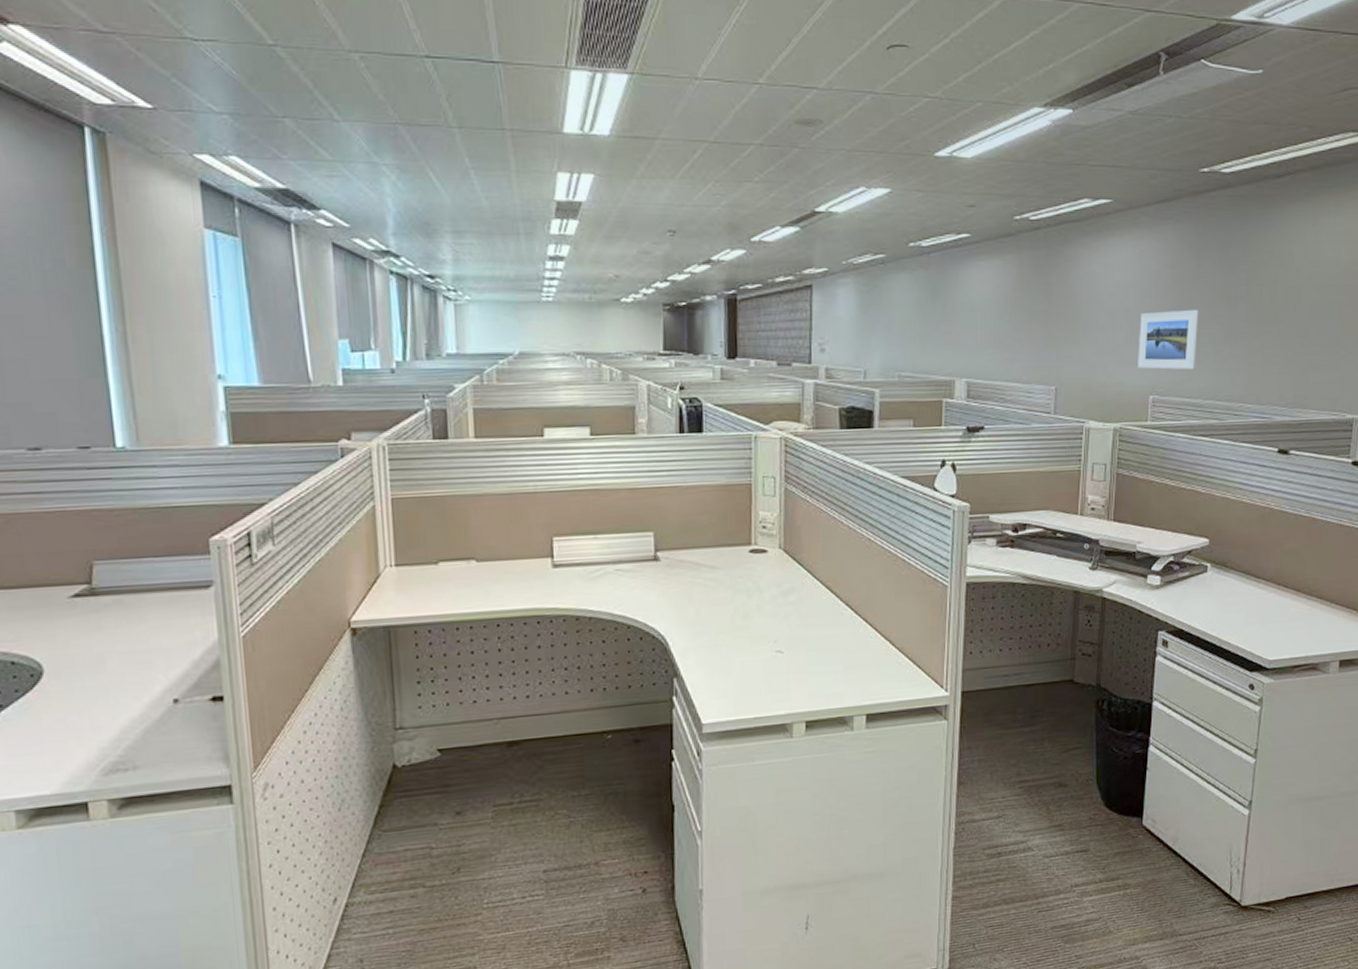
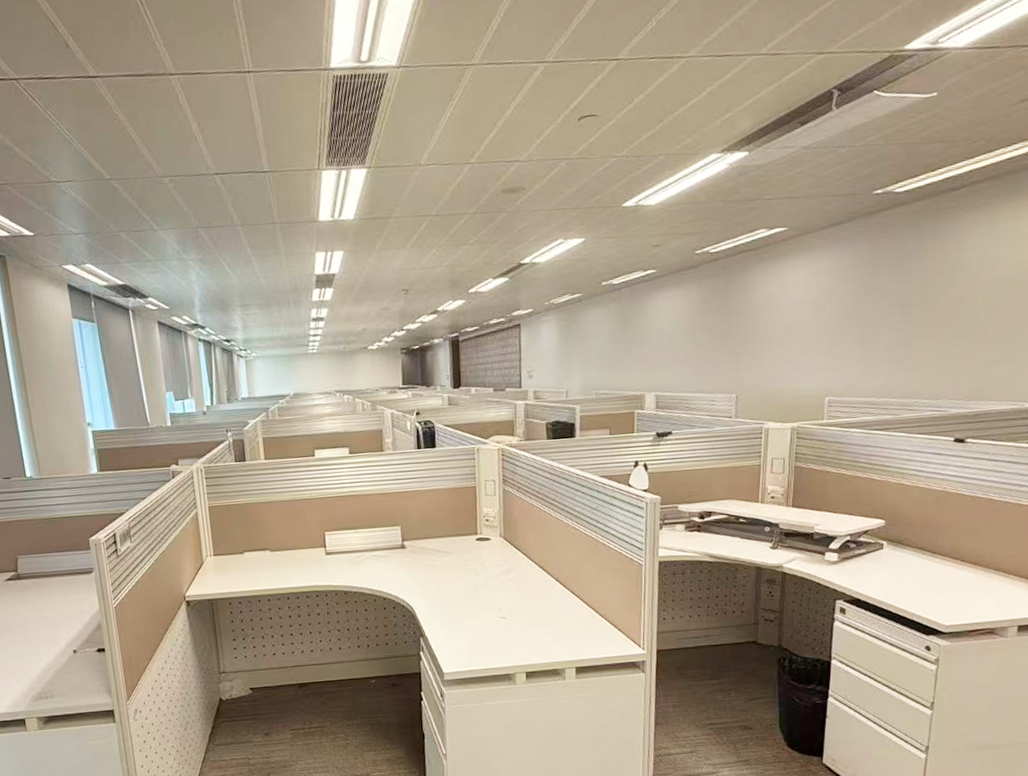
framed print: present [1138,309,1199,370] -> none [813,317,874,375]

